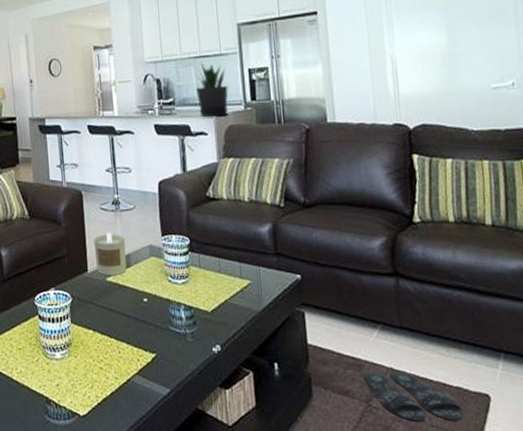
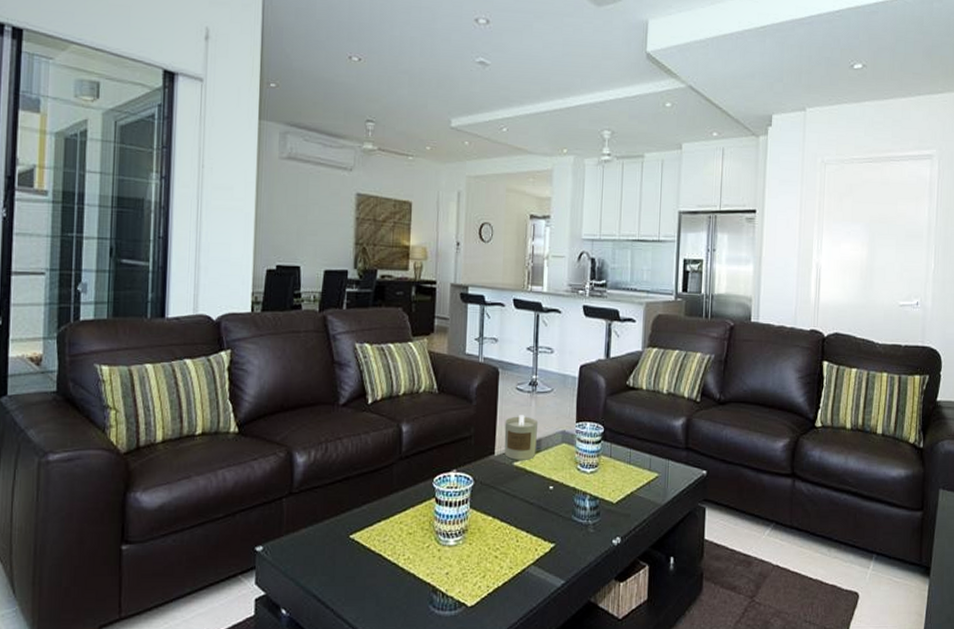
planter: present [196,62,228,118] -> none [630,246,662,305]
slippers: present [363,371,462,422] -> none [751,569,833,617]

